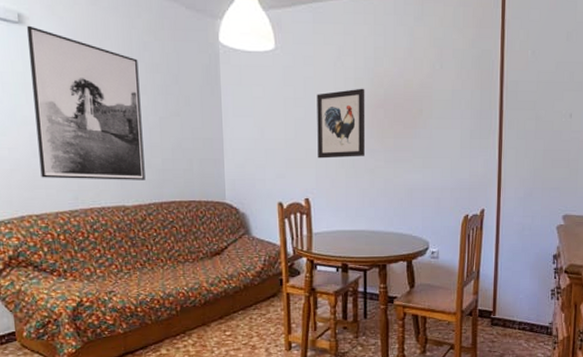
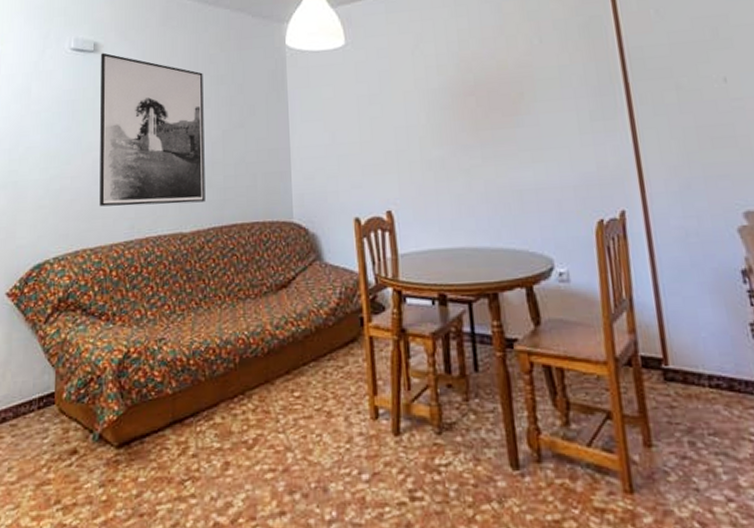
wall art: present [317,88,366,159] -> none [394,75,456,162]

